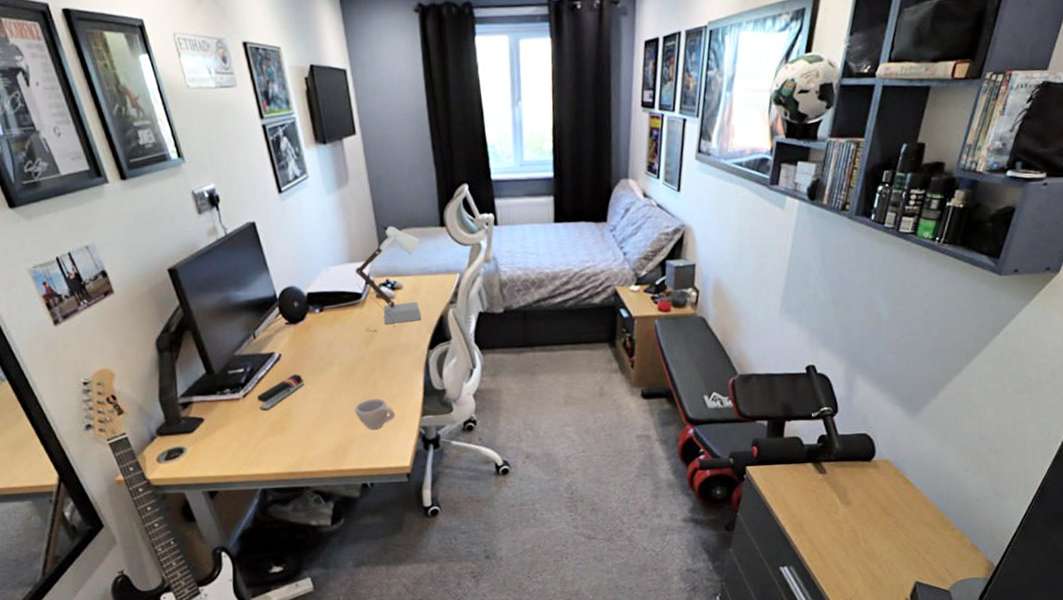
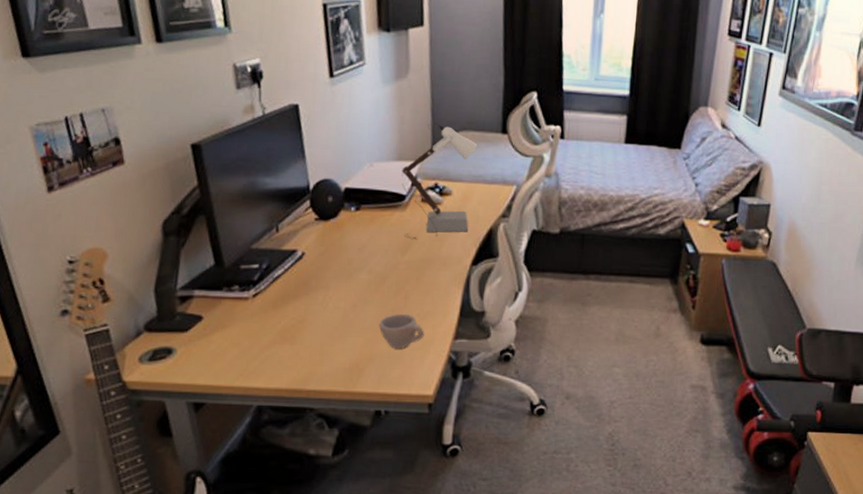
stapler: present [257,374,305,411] -> none [269,277,326,316]

